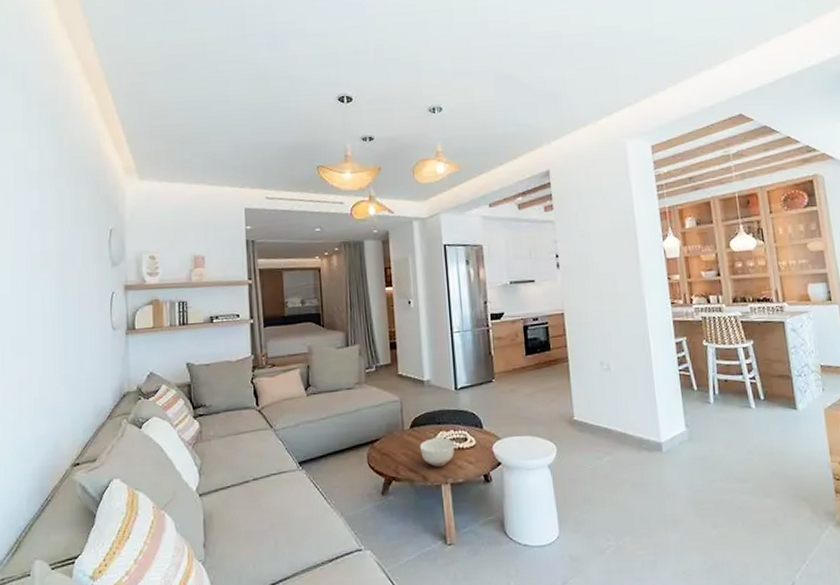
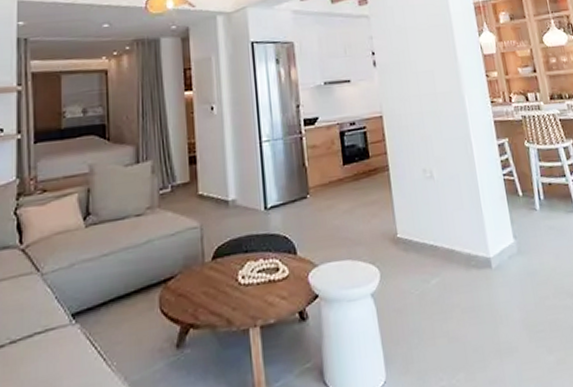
bowl: present [419,437,455,467] -> none [222,269,265,307]

